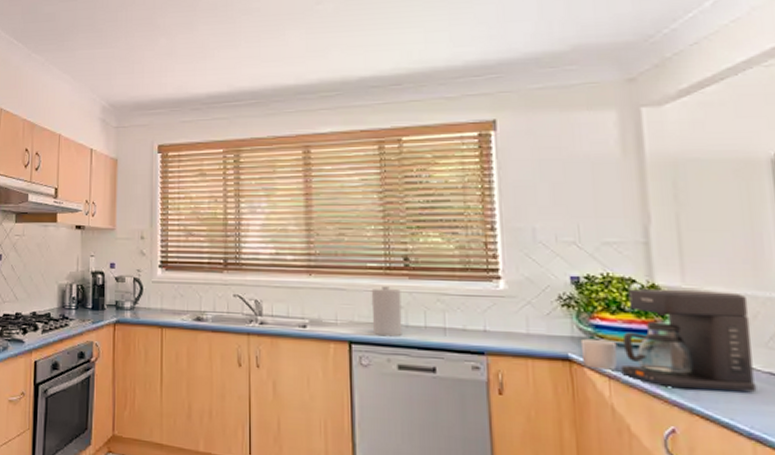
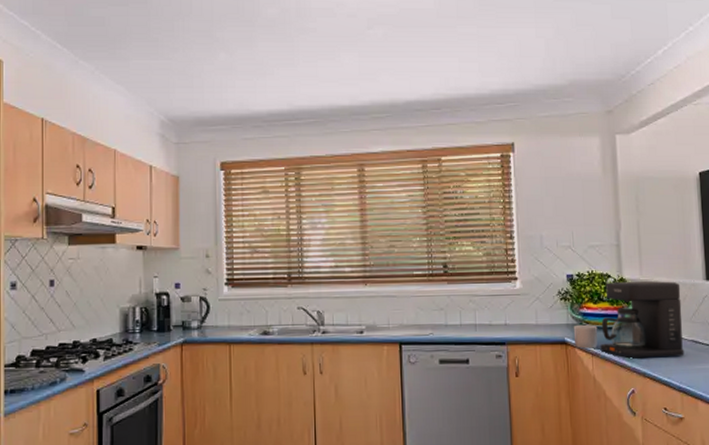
paper towel holder: present [371,286,402,337] -> none [417,291,443,336]

